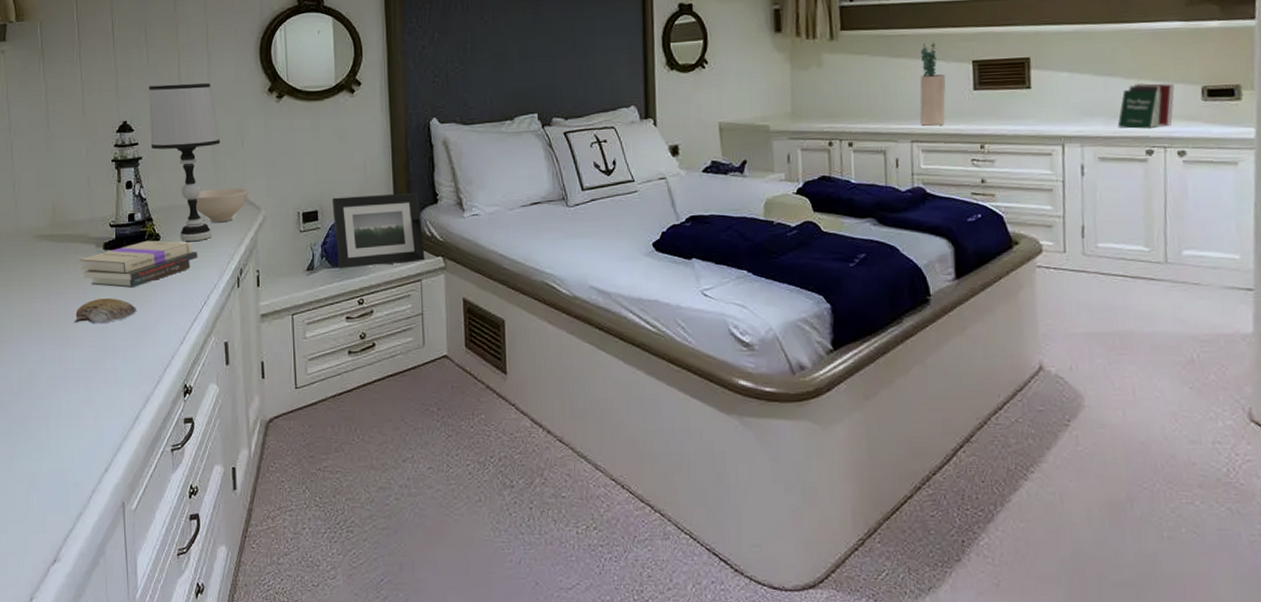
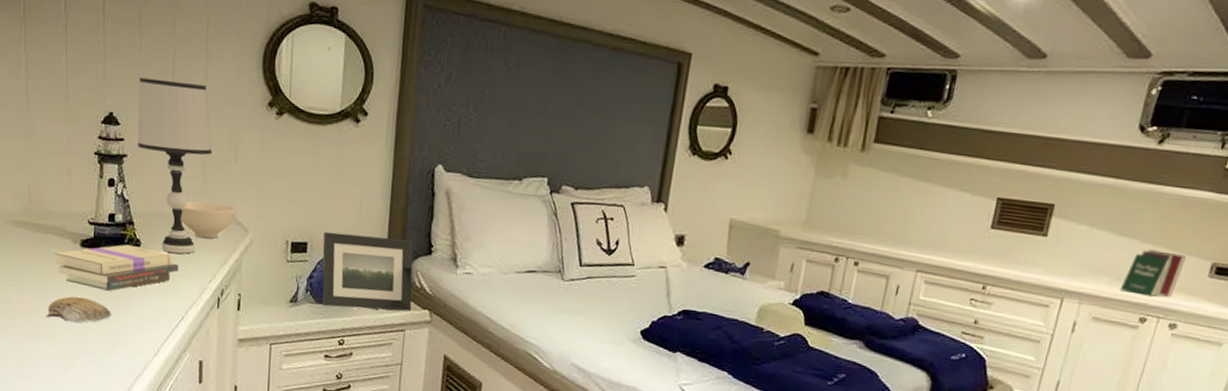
vase: present [919,41,946,127] -> none [930,170,967,260]

